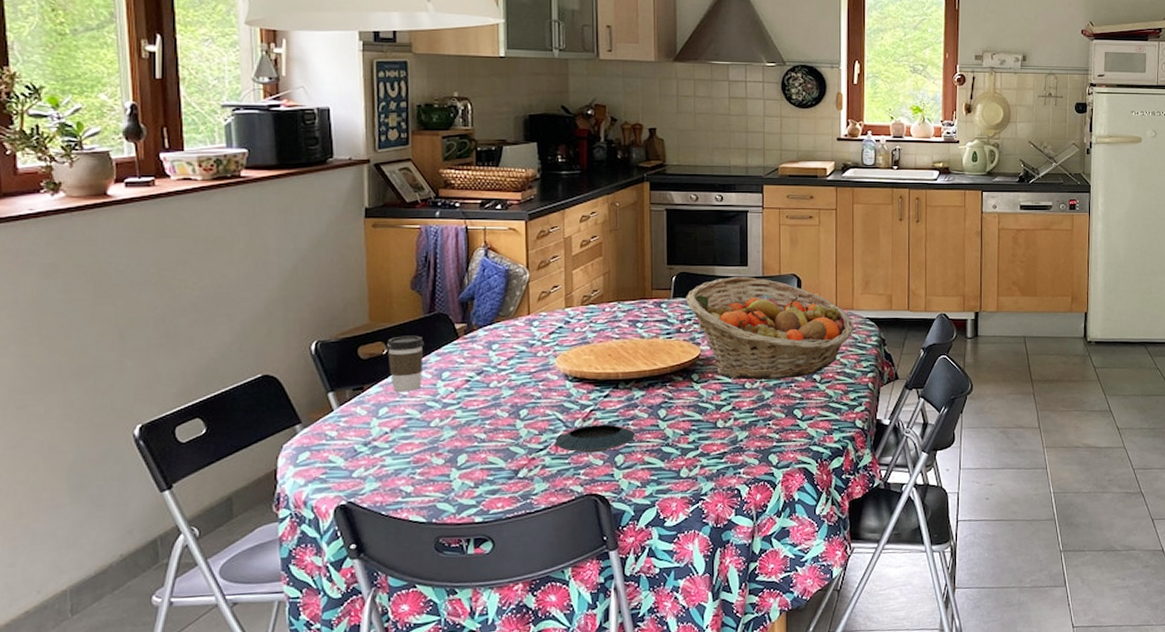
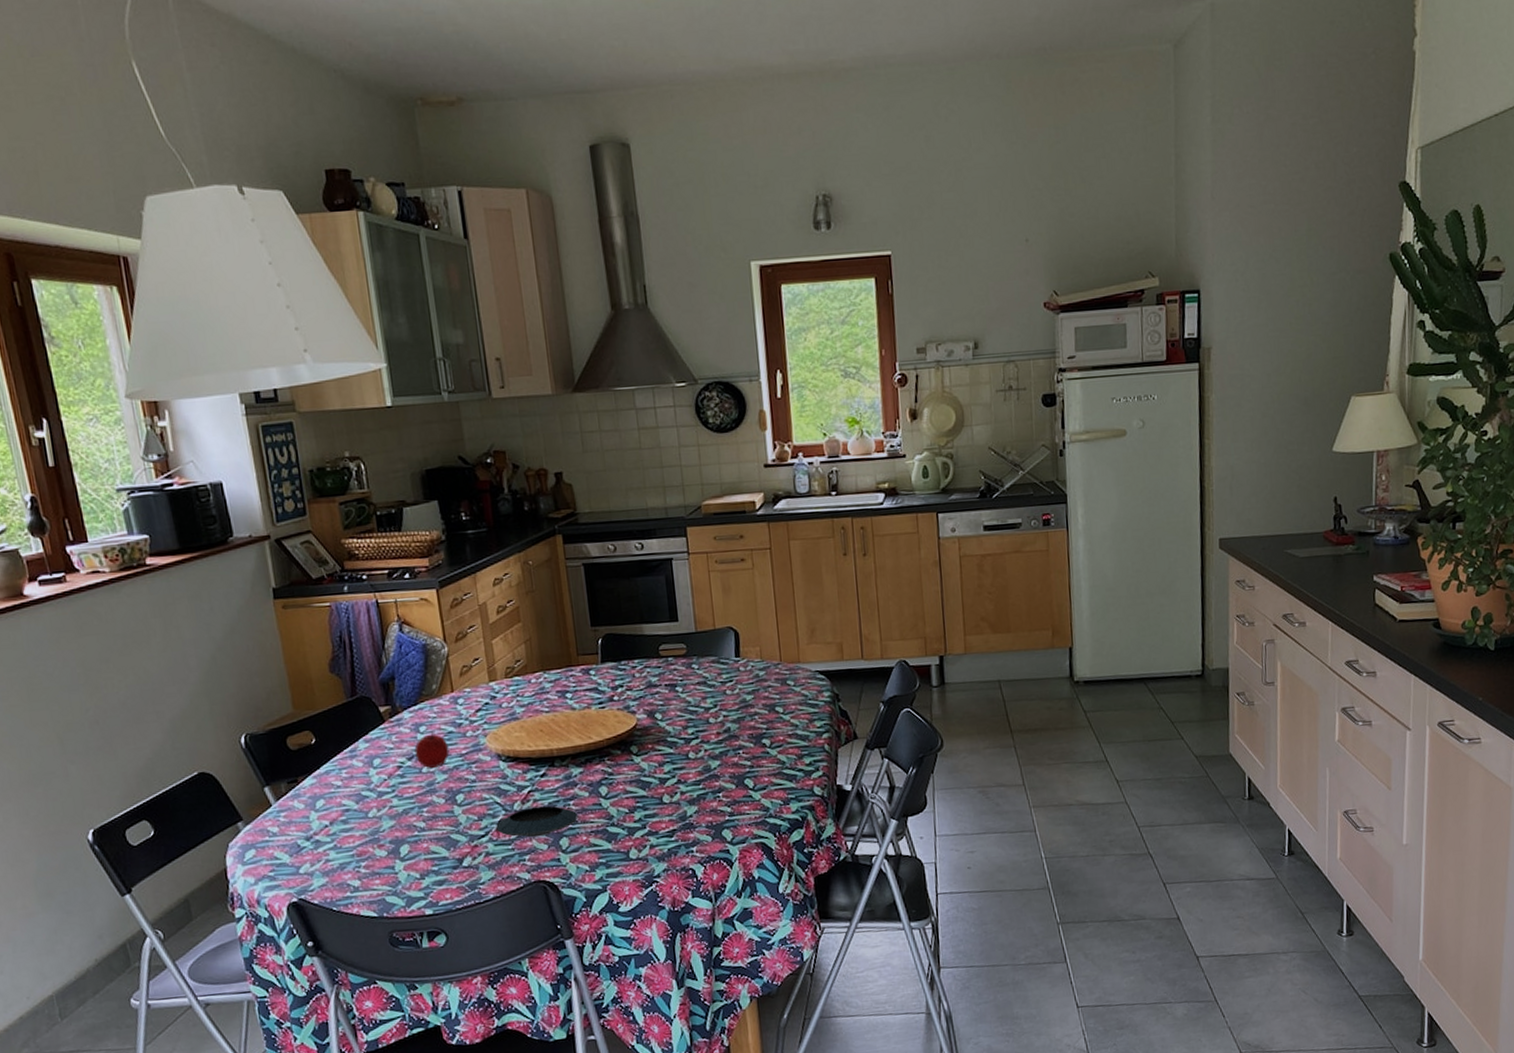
coffee cup: present [386,335,424,392] -> none [313,722,354,783]
apple: none [485,349,519,383] -> present [414,731,450,768]
fruit basket: present [686,276,853,381] -> none [615,633,802,750]

